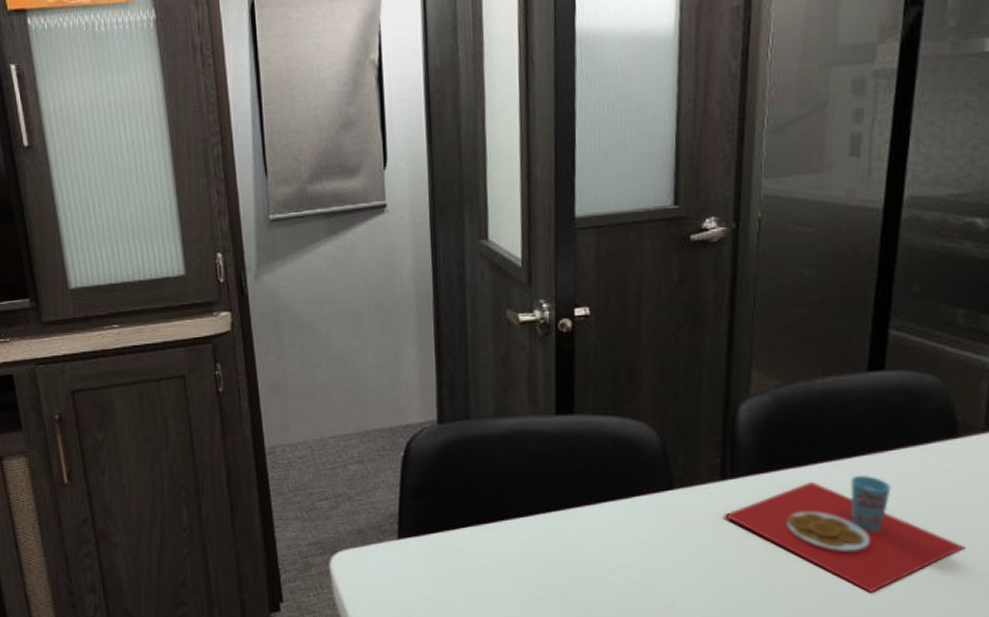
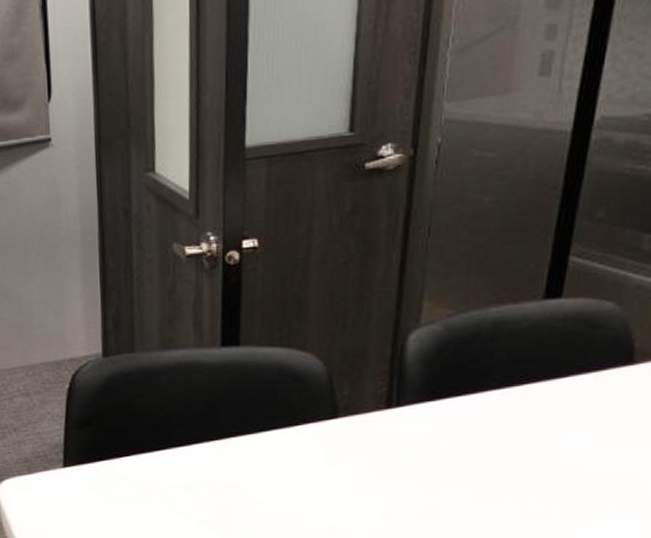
place setting: present [723,474,965,592] -> none [388,402,633,516]

